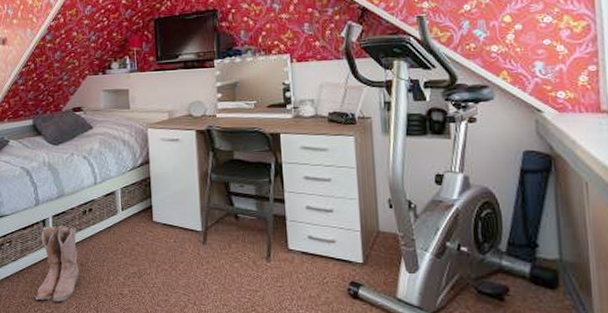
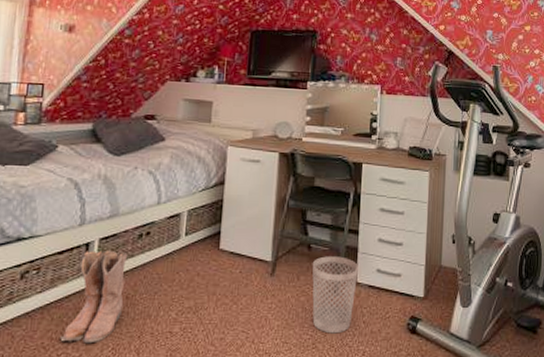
wastebasket: none [241,225,289,298] -> present [312,256,358,334]

